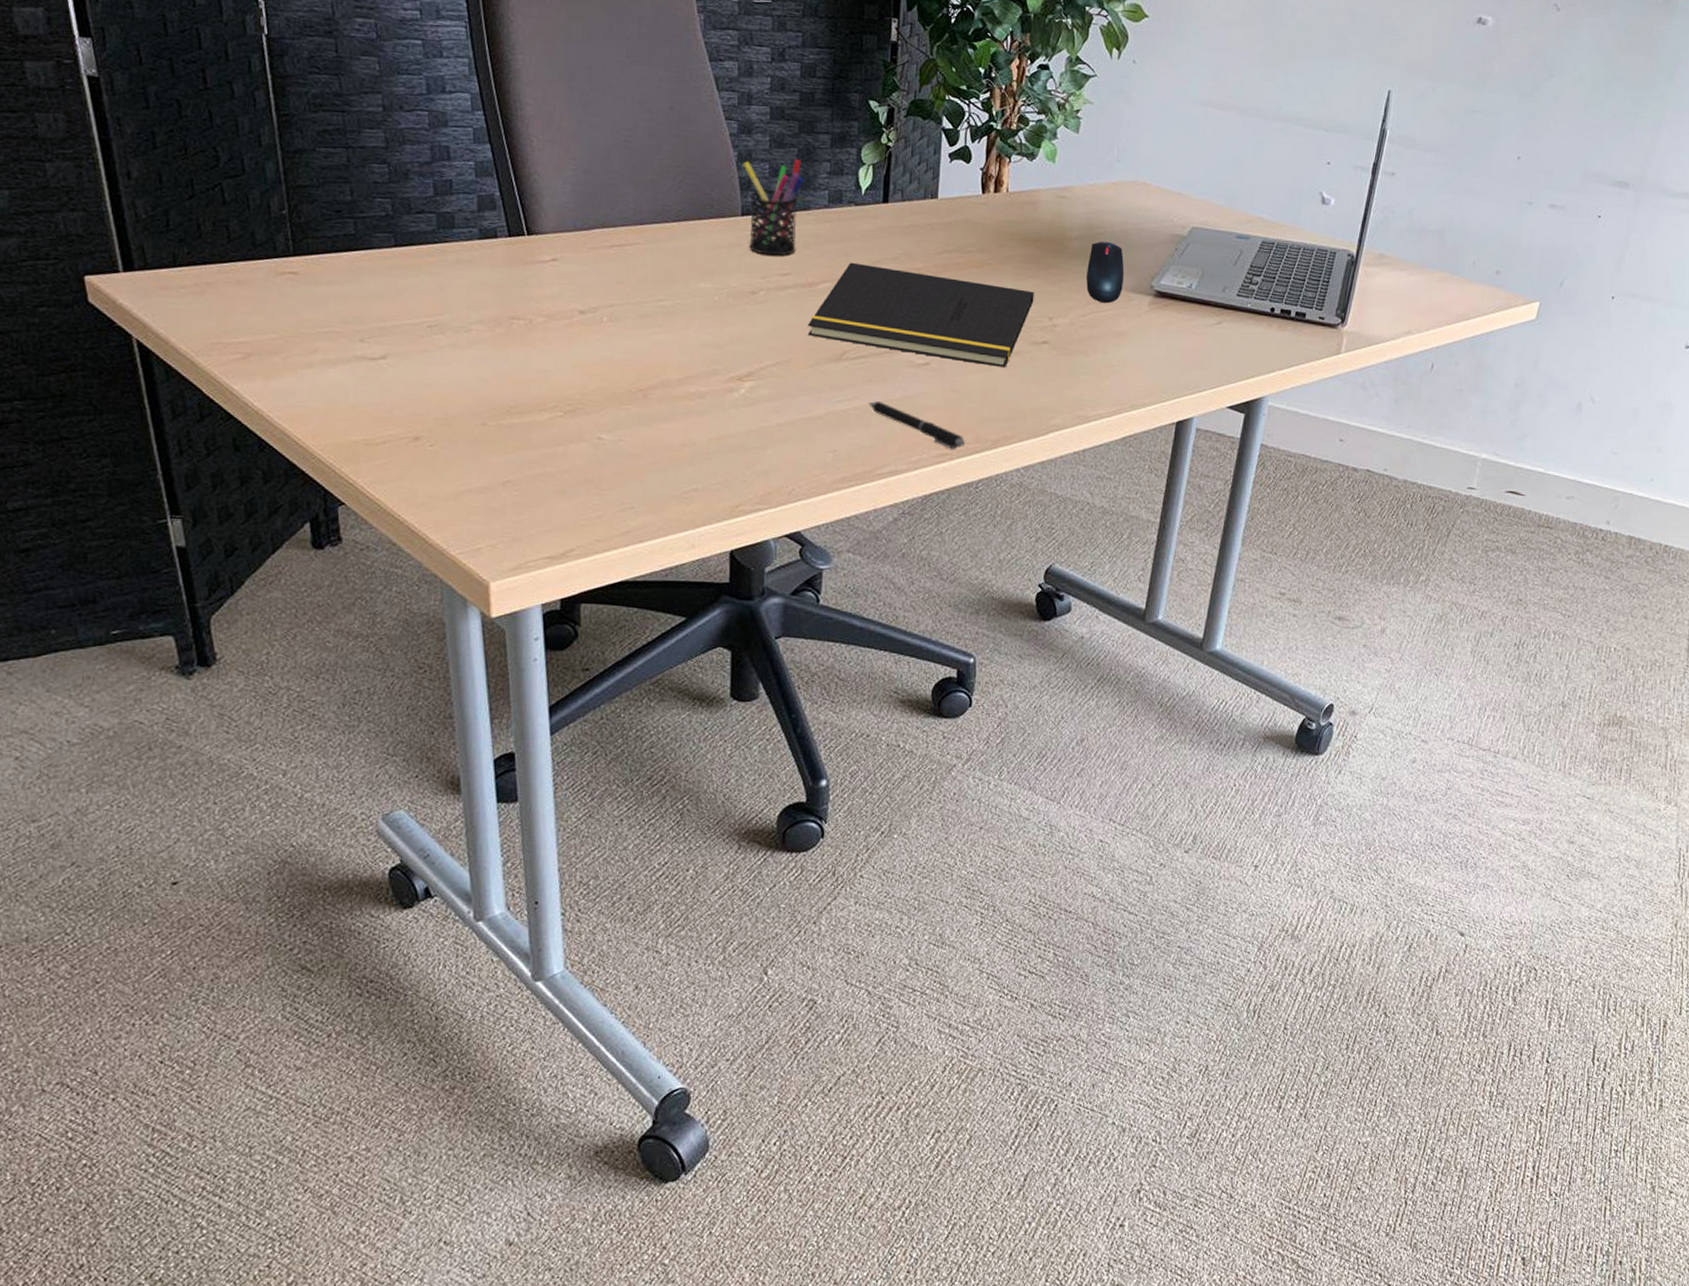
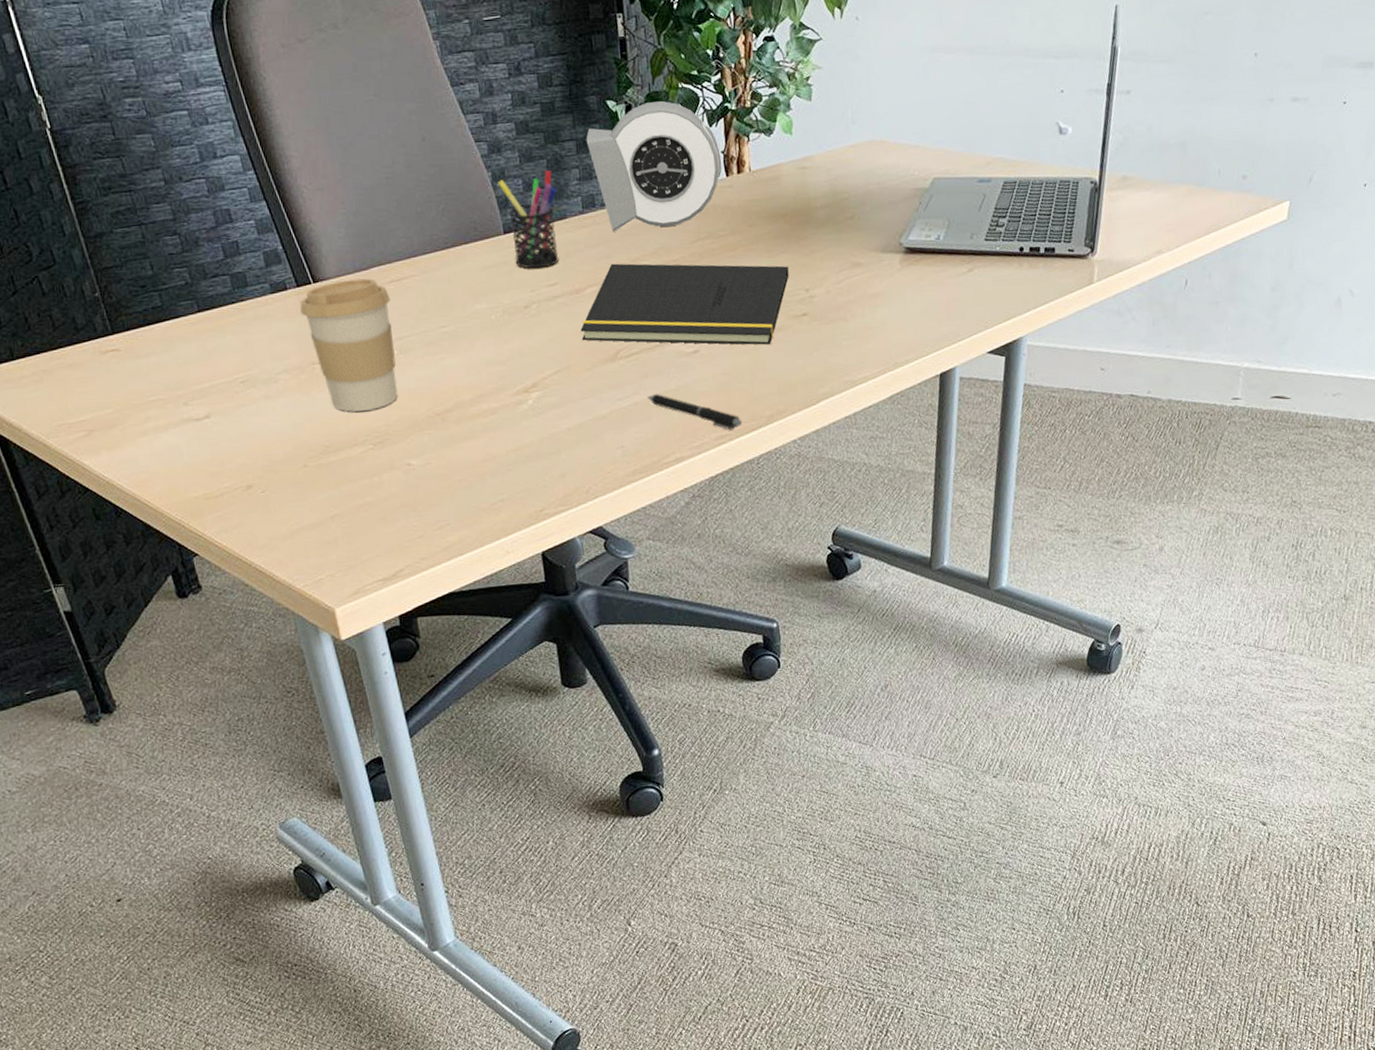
coffee cup: none [508,237,609,376] -> present [300,278,398,412]
alarm clock: none [842,108,980,234] -> present [586,101,722,233]
mouse: present [1086,241,1125,304] -> none [836,206,874,268]

